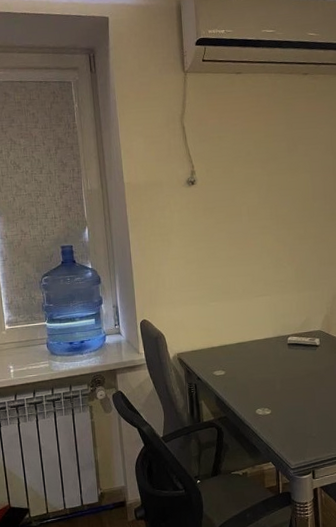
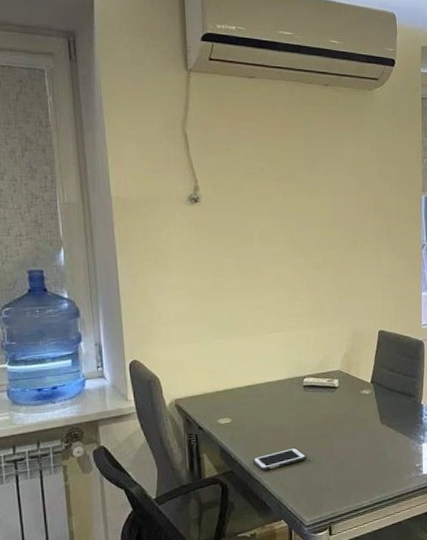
cell phone: none [243,398,291,418] -> present [252,447,307,471]

